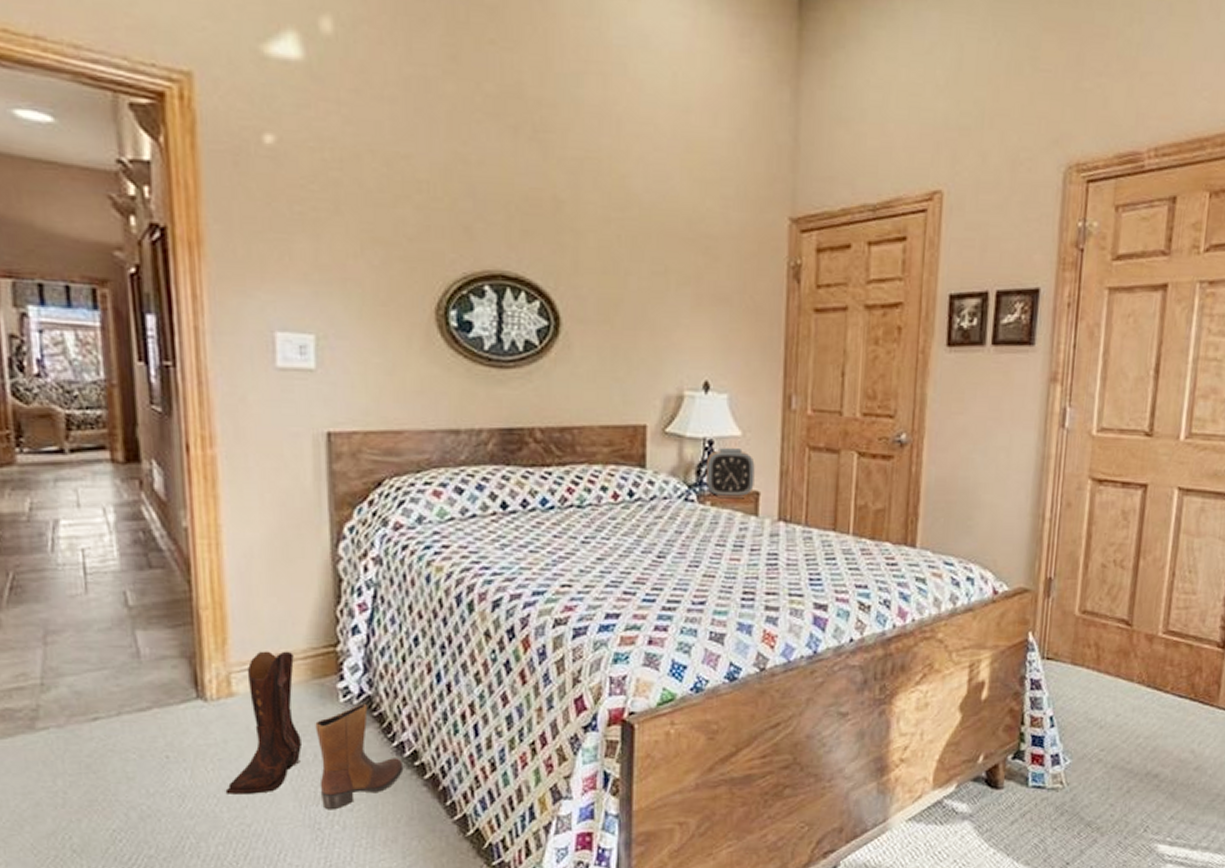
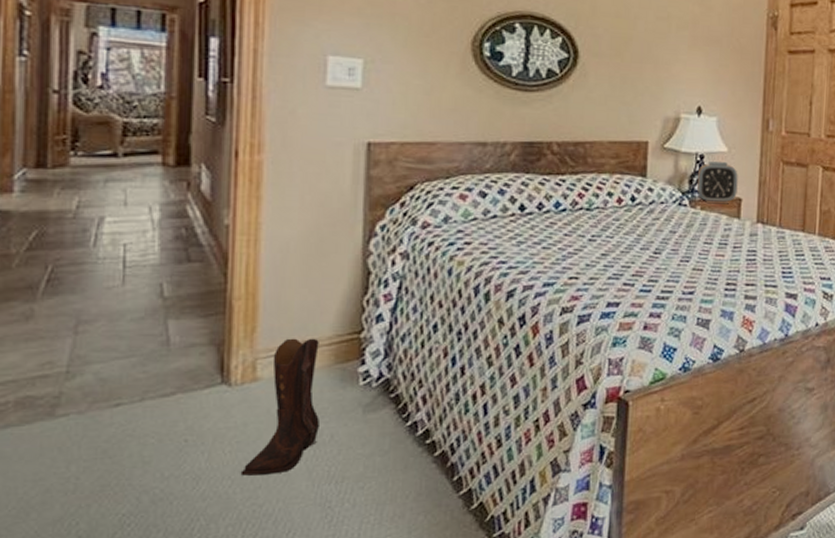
boot: present [315,703,404,810] -> none [333,385,416,489]

